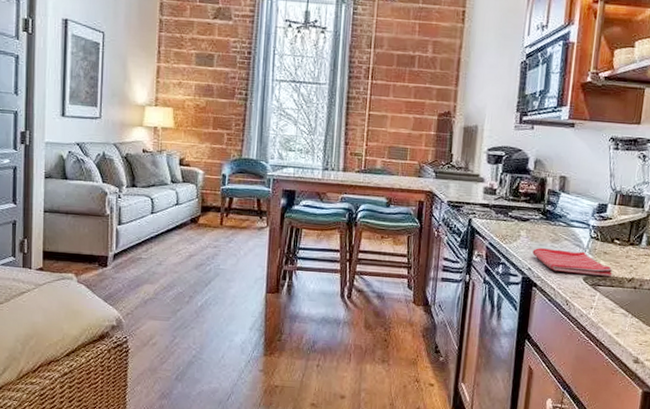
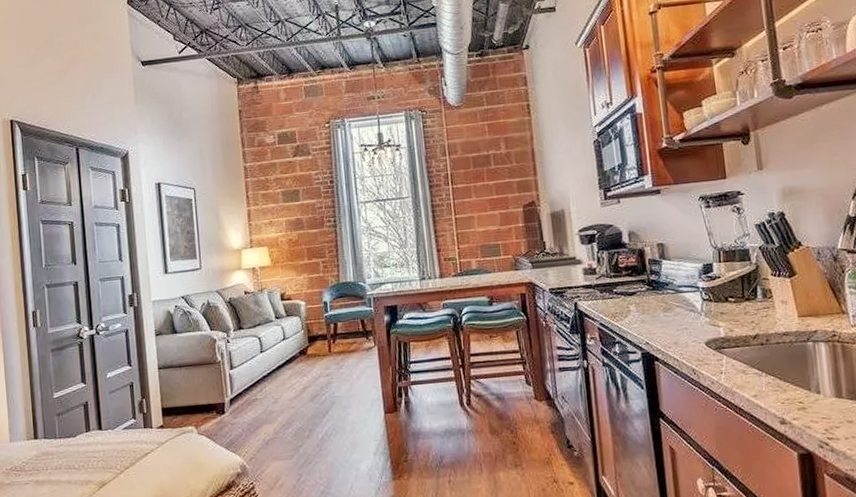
dish towel: present [532,248,613,276] -> none [646,315,735,341]

